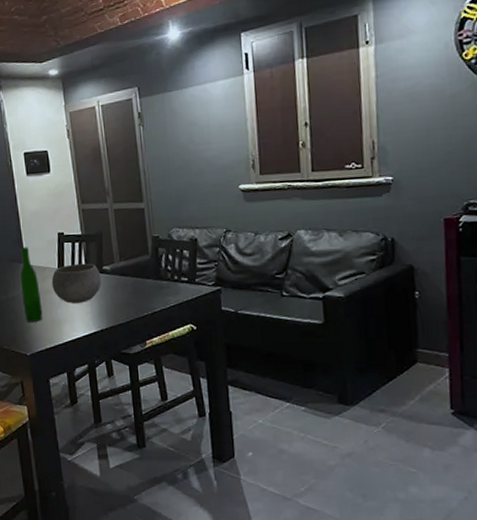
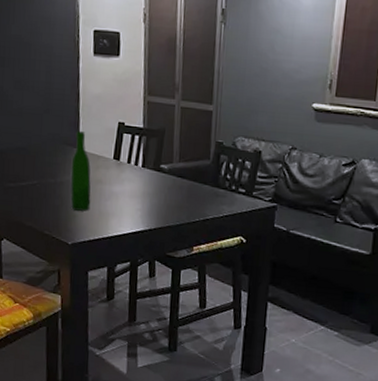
bowl: present [51,263,101,303] -> none [104,157,157,199]

